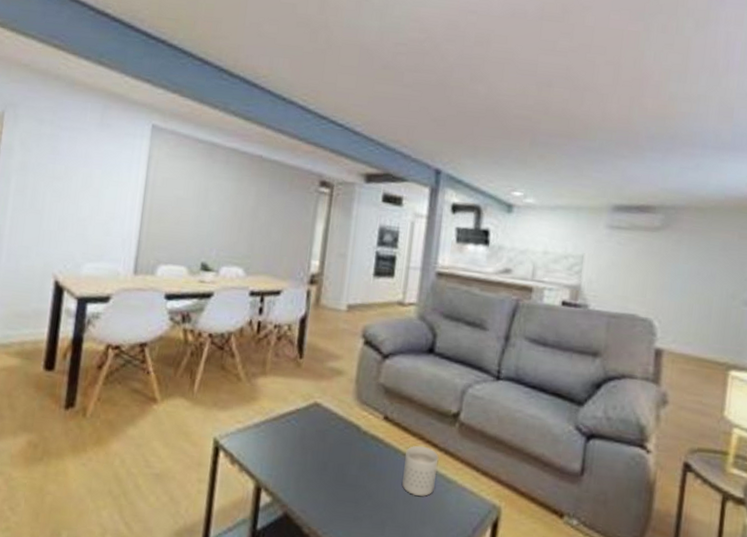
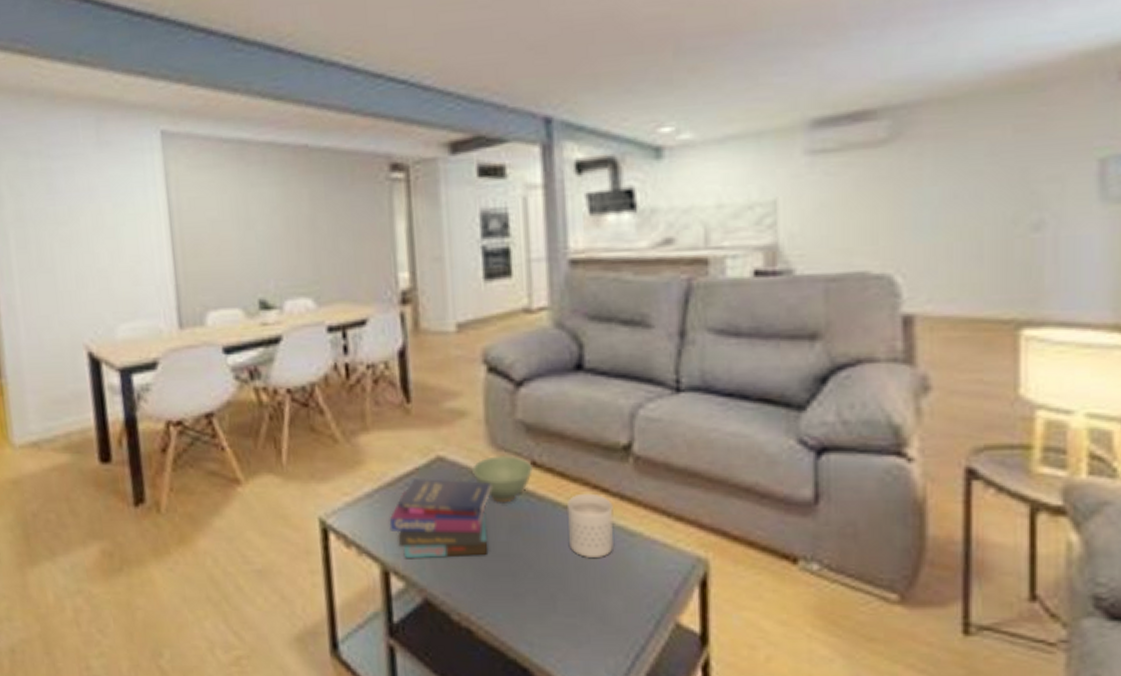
books: none [268,417,353,484] -> present [389,479,492,559]
bowl: none [340,407,385,445] -> present [472,456,533,503]

